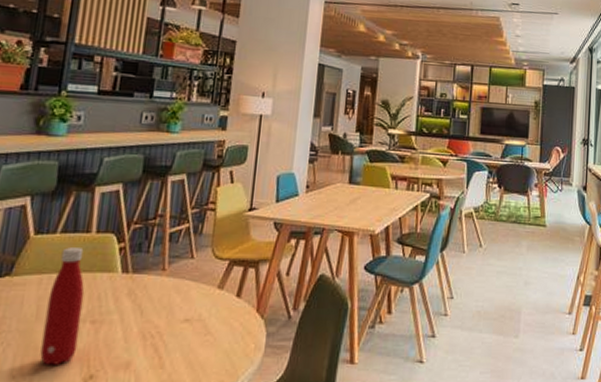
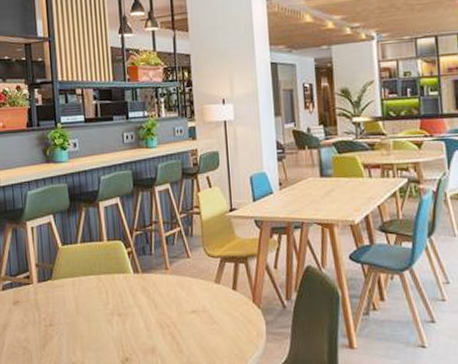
bottle: present [40,247,84,365] -> none [82,254,112,350]

